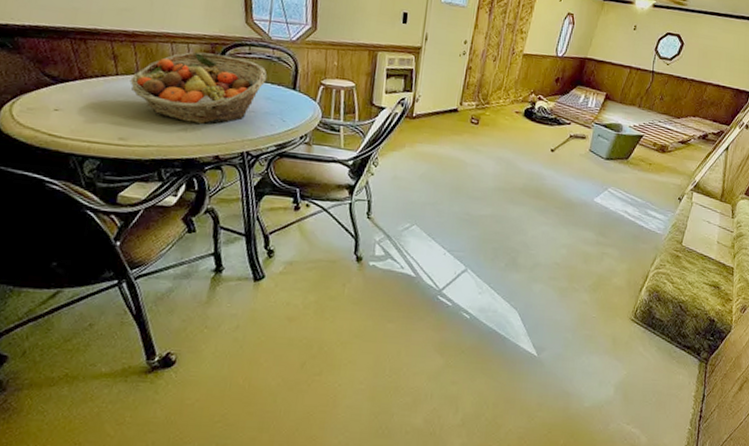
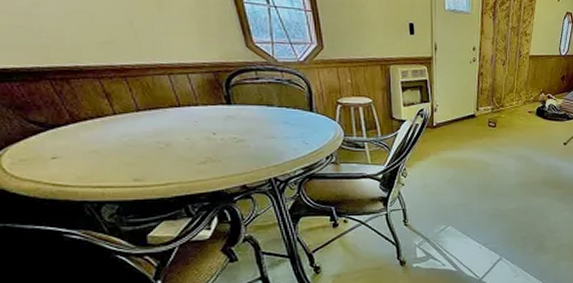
fruit basket: present [130,51,267,124] -> none [131,81,281,155]

